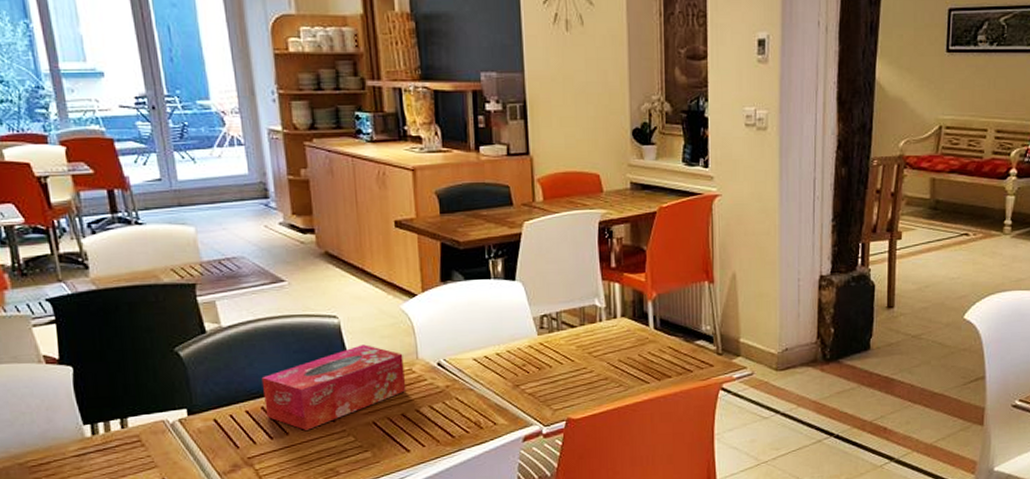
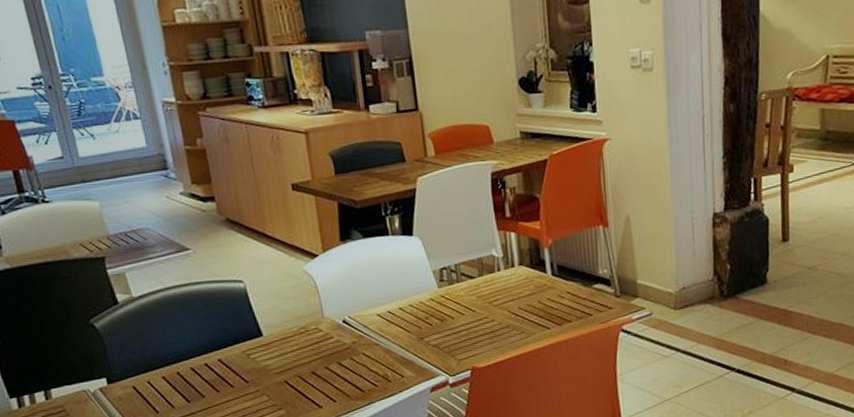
tissue box: present [261,344,407,430] -> none [174,306,315,393]

